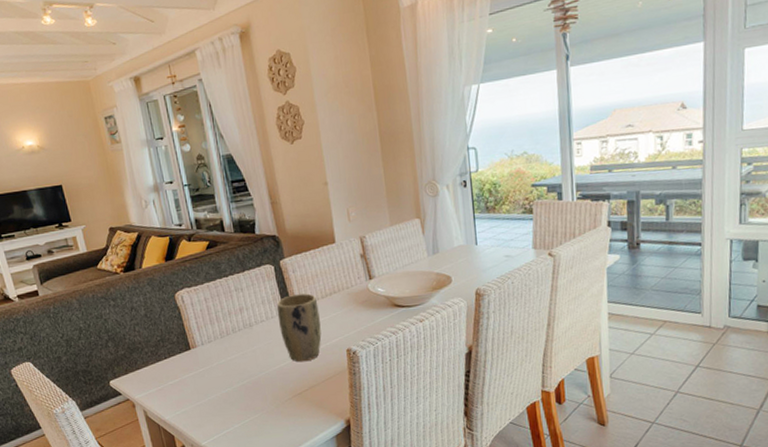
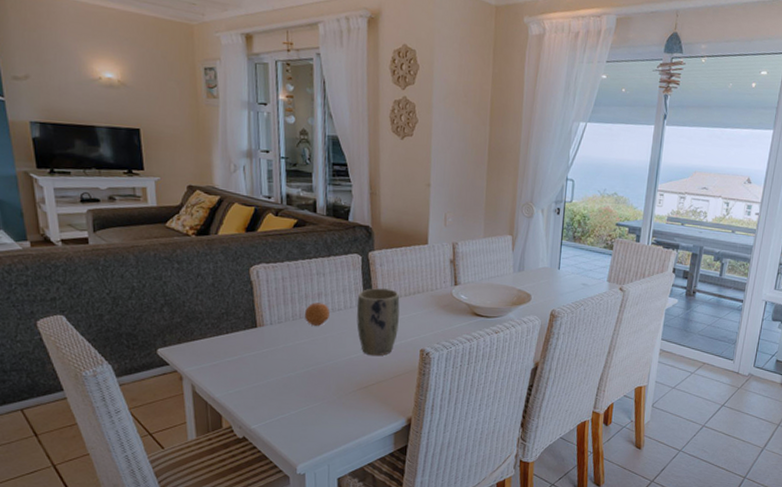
fruit: none [230,317,254,340] -> present [304,302,330,326]

